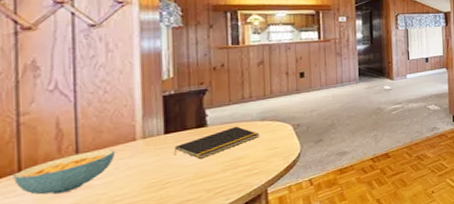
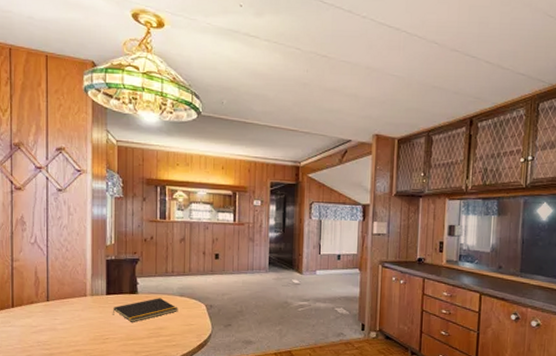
cereal bowl: present [14,149,116,195] -> none [9,299,73,331]

